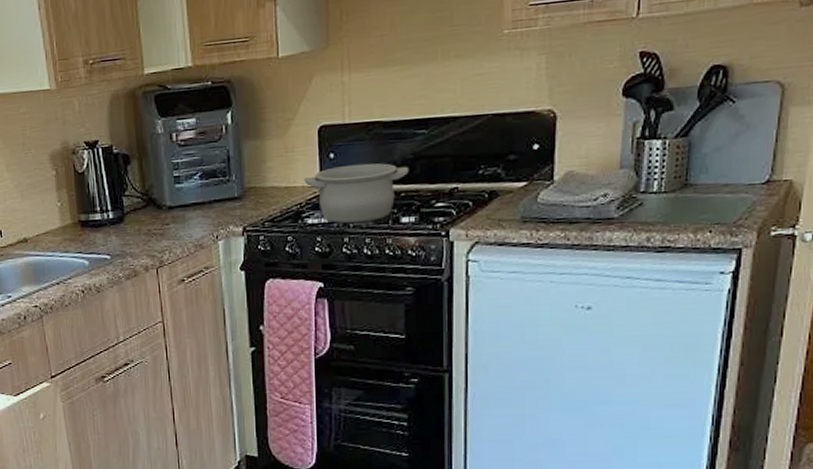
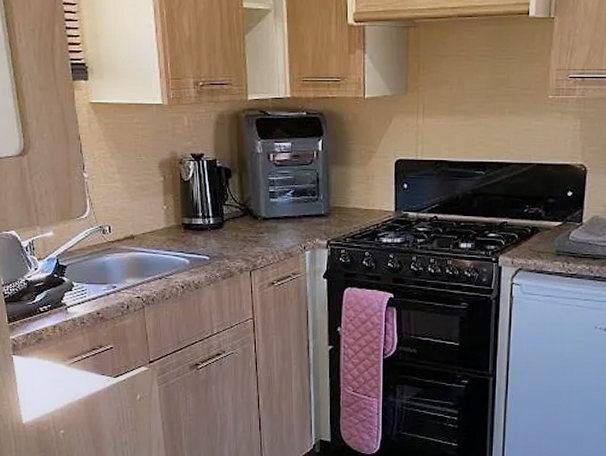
cooking pot: present [305,163,409,224] -> none [382,195,469,245]

